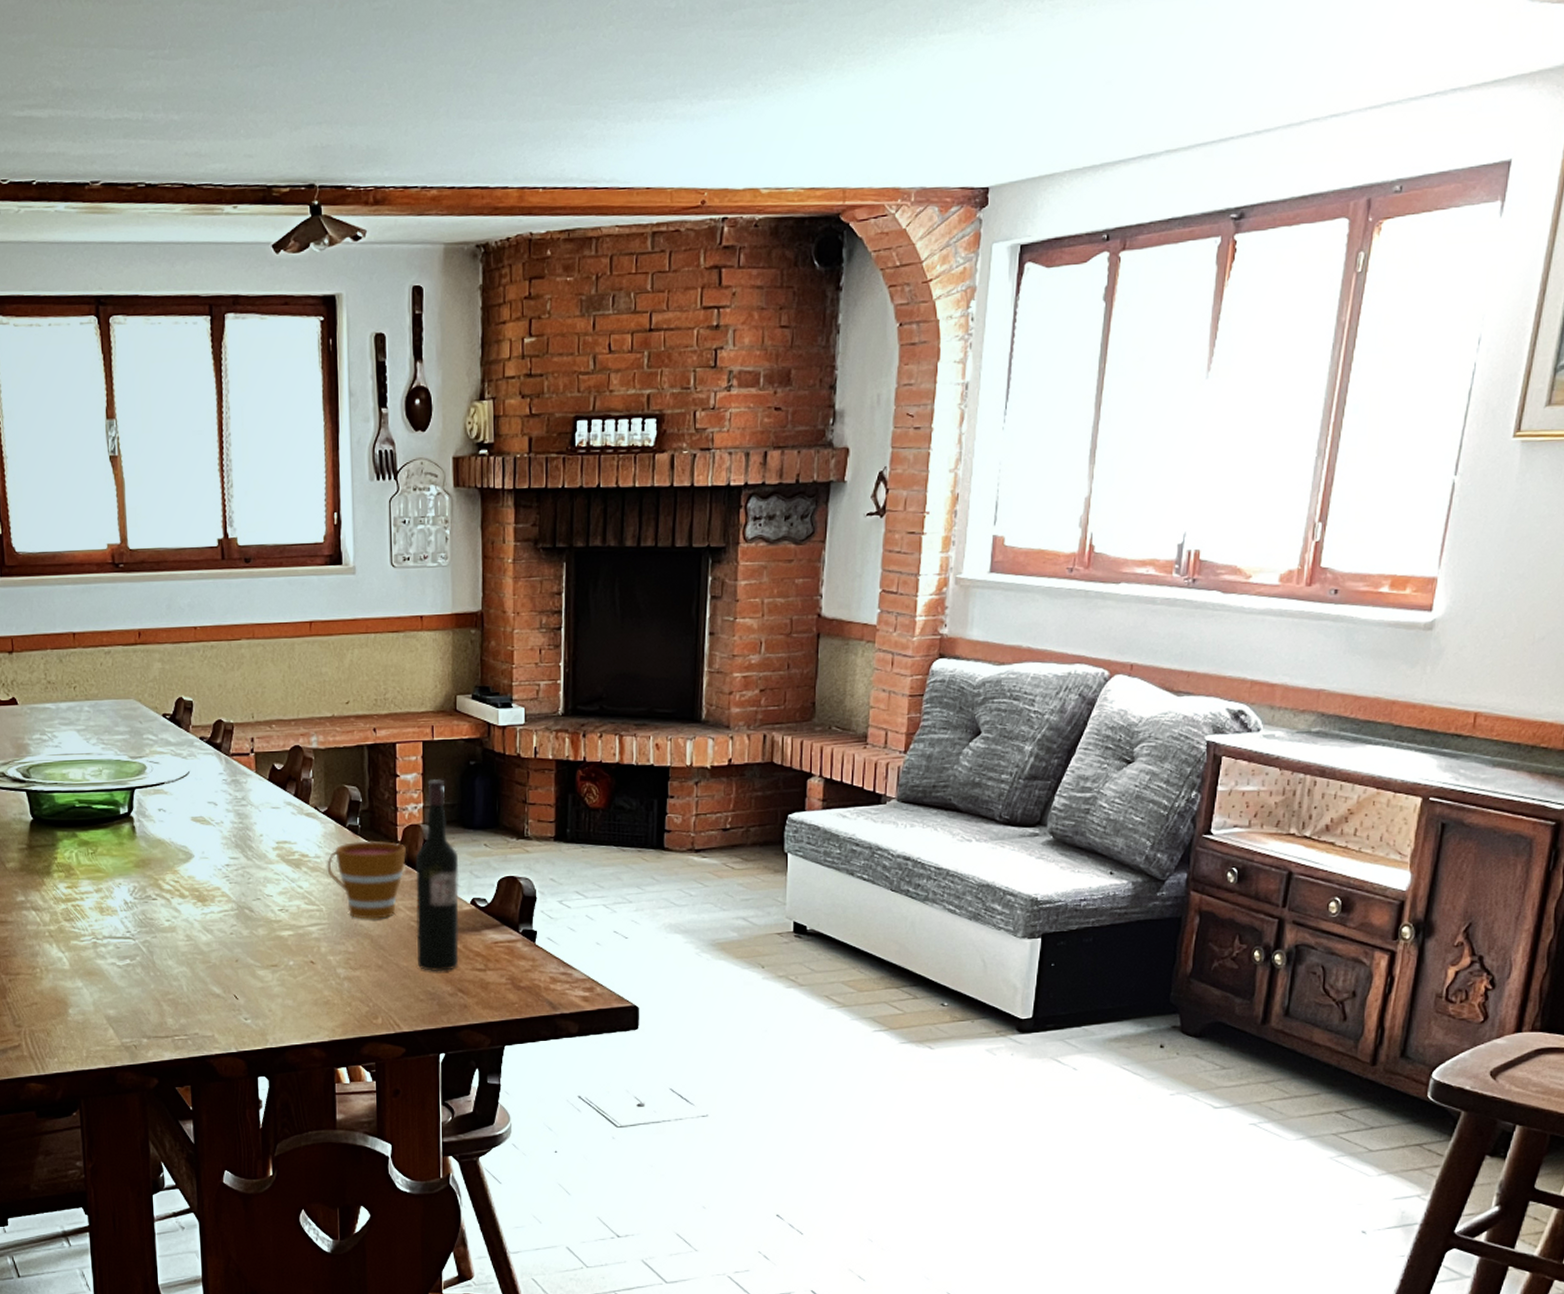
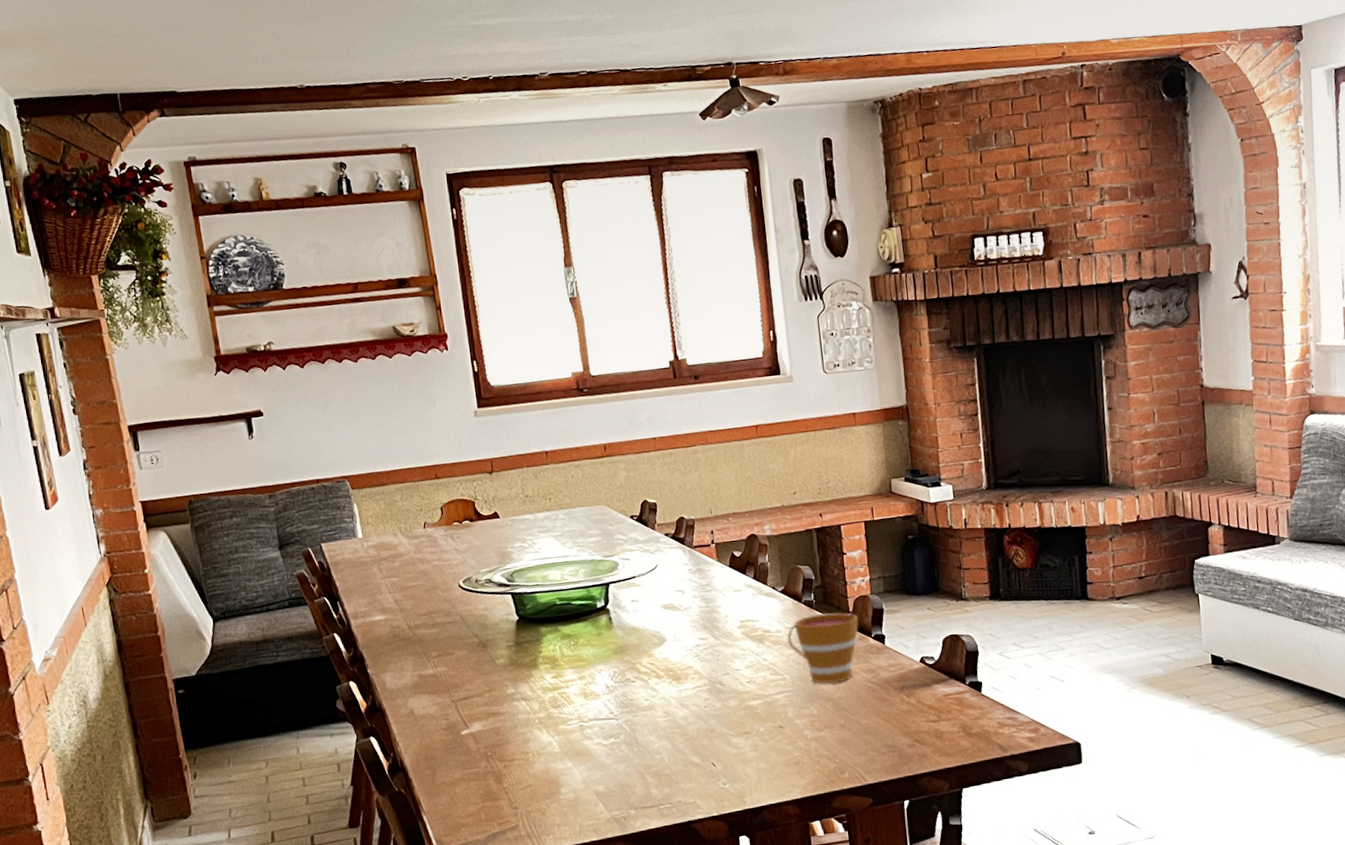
wine bottle: present [415,779,459,972] -> none [866,554,914,727]

